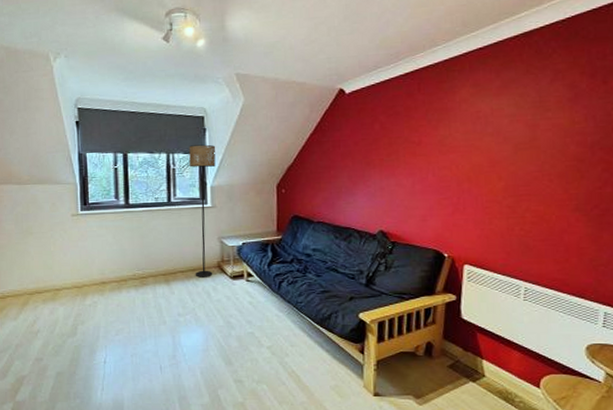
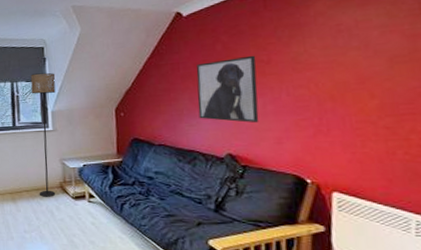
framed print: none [355,136,409,202] -> present [196,55,259,123]

